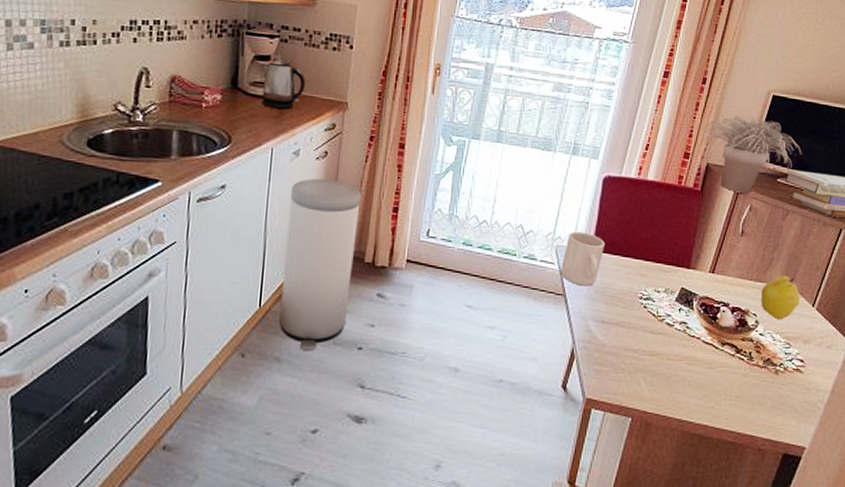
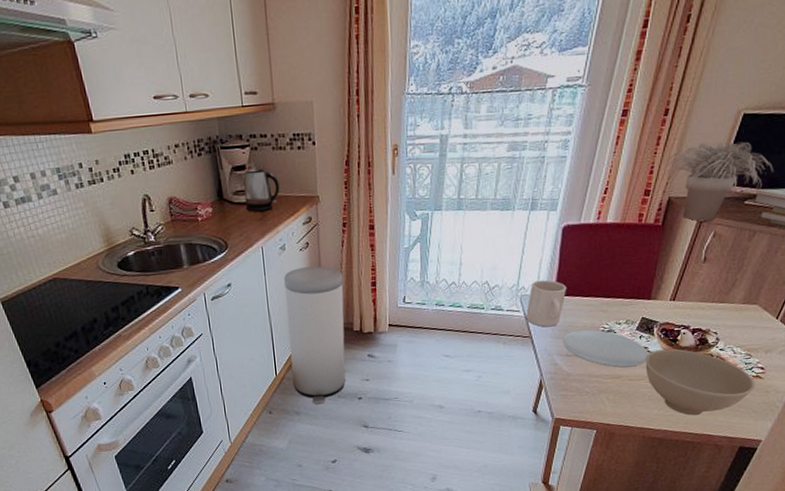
plate: none [598,293,689,345] -> present [562,329,649,368]
bowl: none [684,327,796,409] -> present [645,348,755,415]
fruit: present [761,275,800,320] -> none [722,294,763,335]

